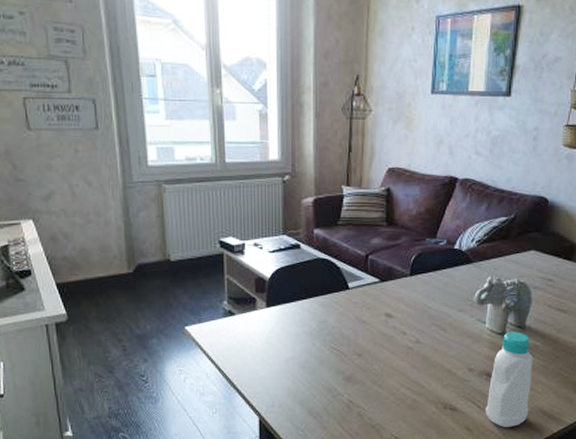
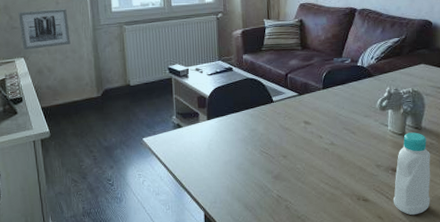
wall art: none [24,158,94,209] -> present [18,9,71,50]

